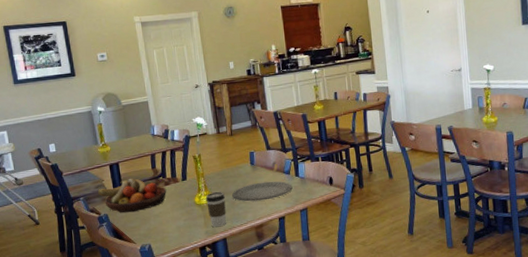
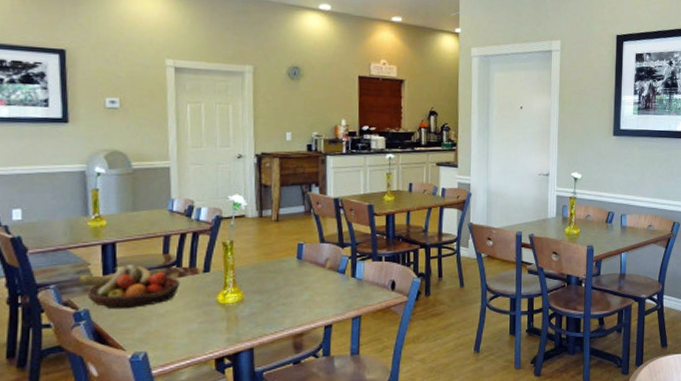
coffee cup: present [205,191,226,227] -> none [232,289,259,334]
plate: present [232,181,293,202] -> none [269,281,346,304]

